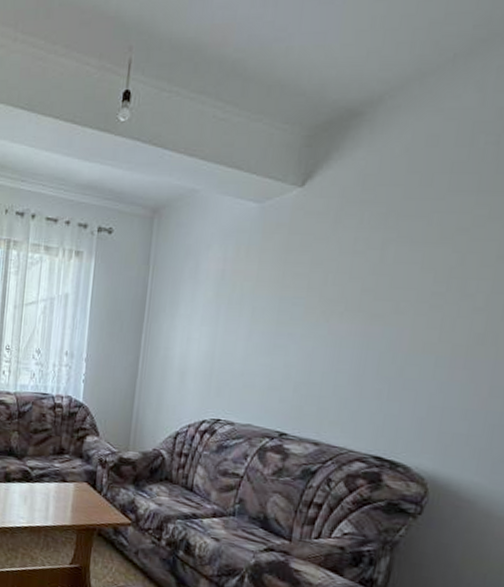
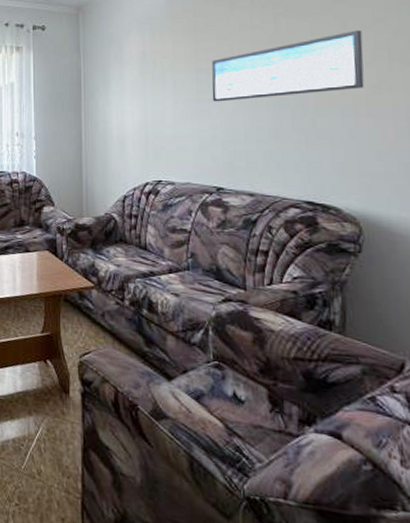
wall art: none [292,267,481,338] -> present [212,30,365,102]

